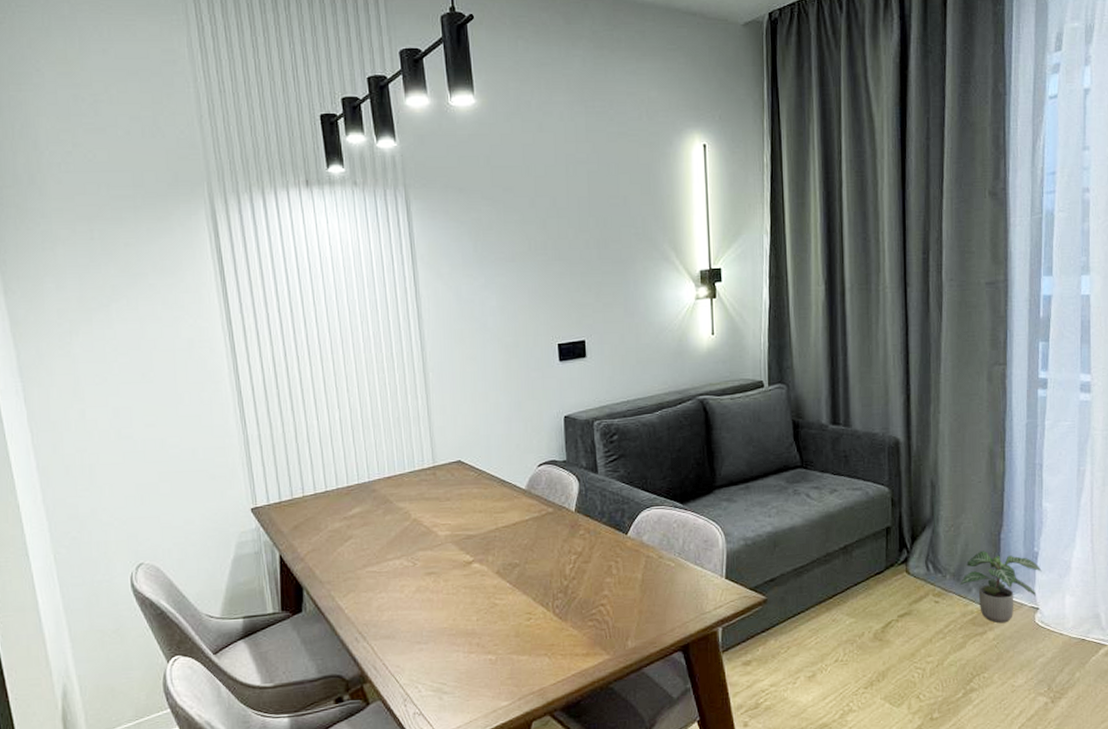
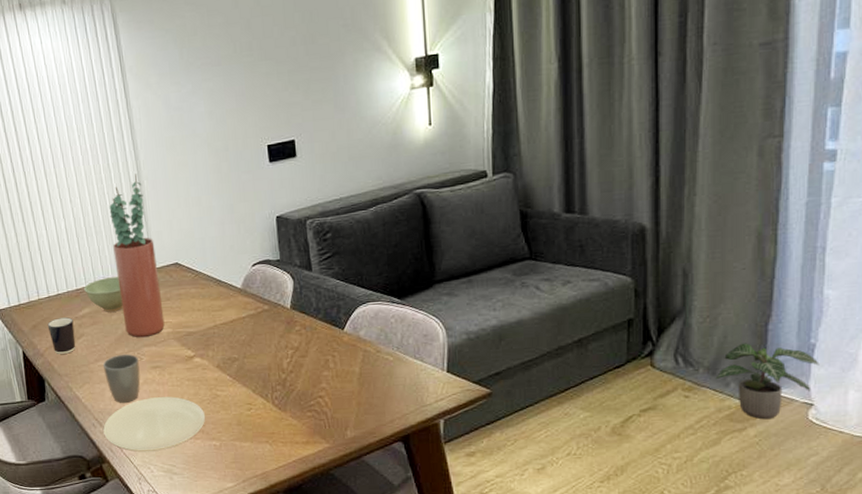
mug: none [311,517,343,559] -> present [47,317,76,354]
bowl: none [356,474,398,512] -> present [84,277,123,312]
plate: none [367,606,482,670] -> present [103,396,206,452]
cup: none [371,559,413,614] -> present [102,354,141,403]
vase: none [390,365,443,540] -> present [109,173,165,337]

